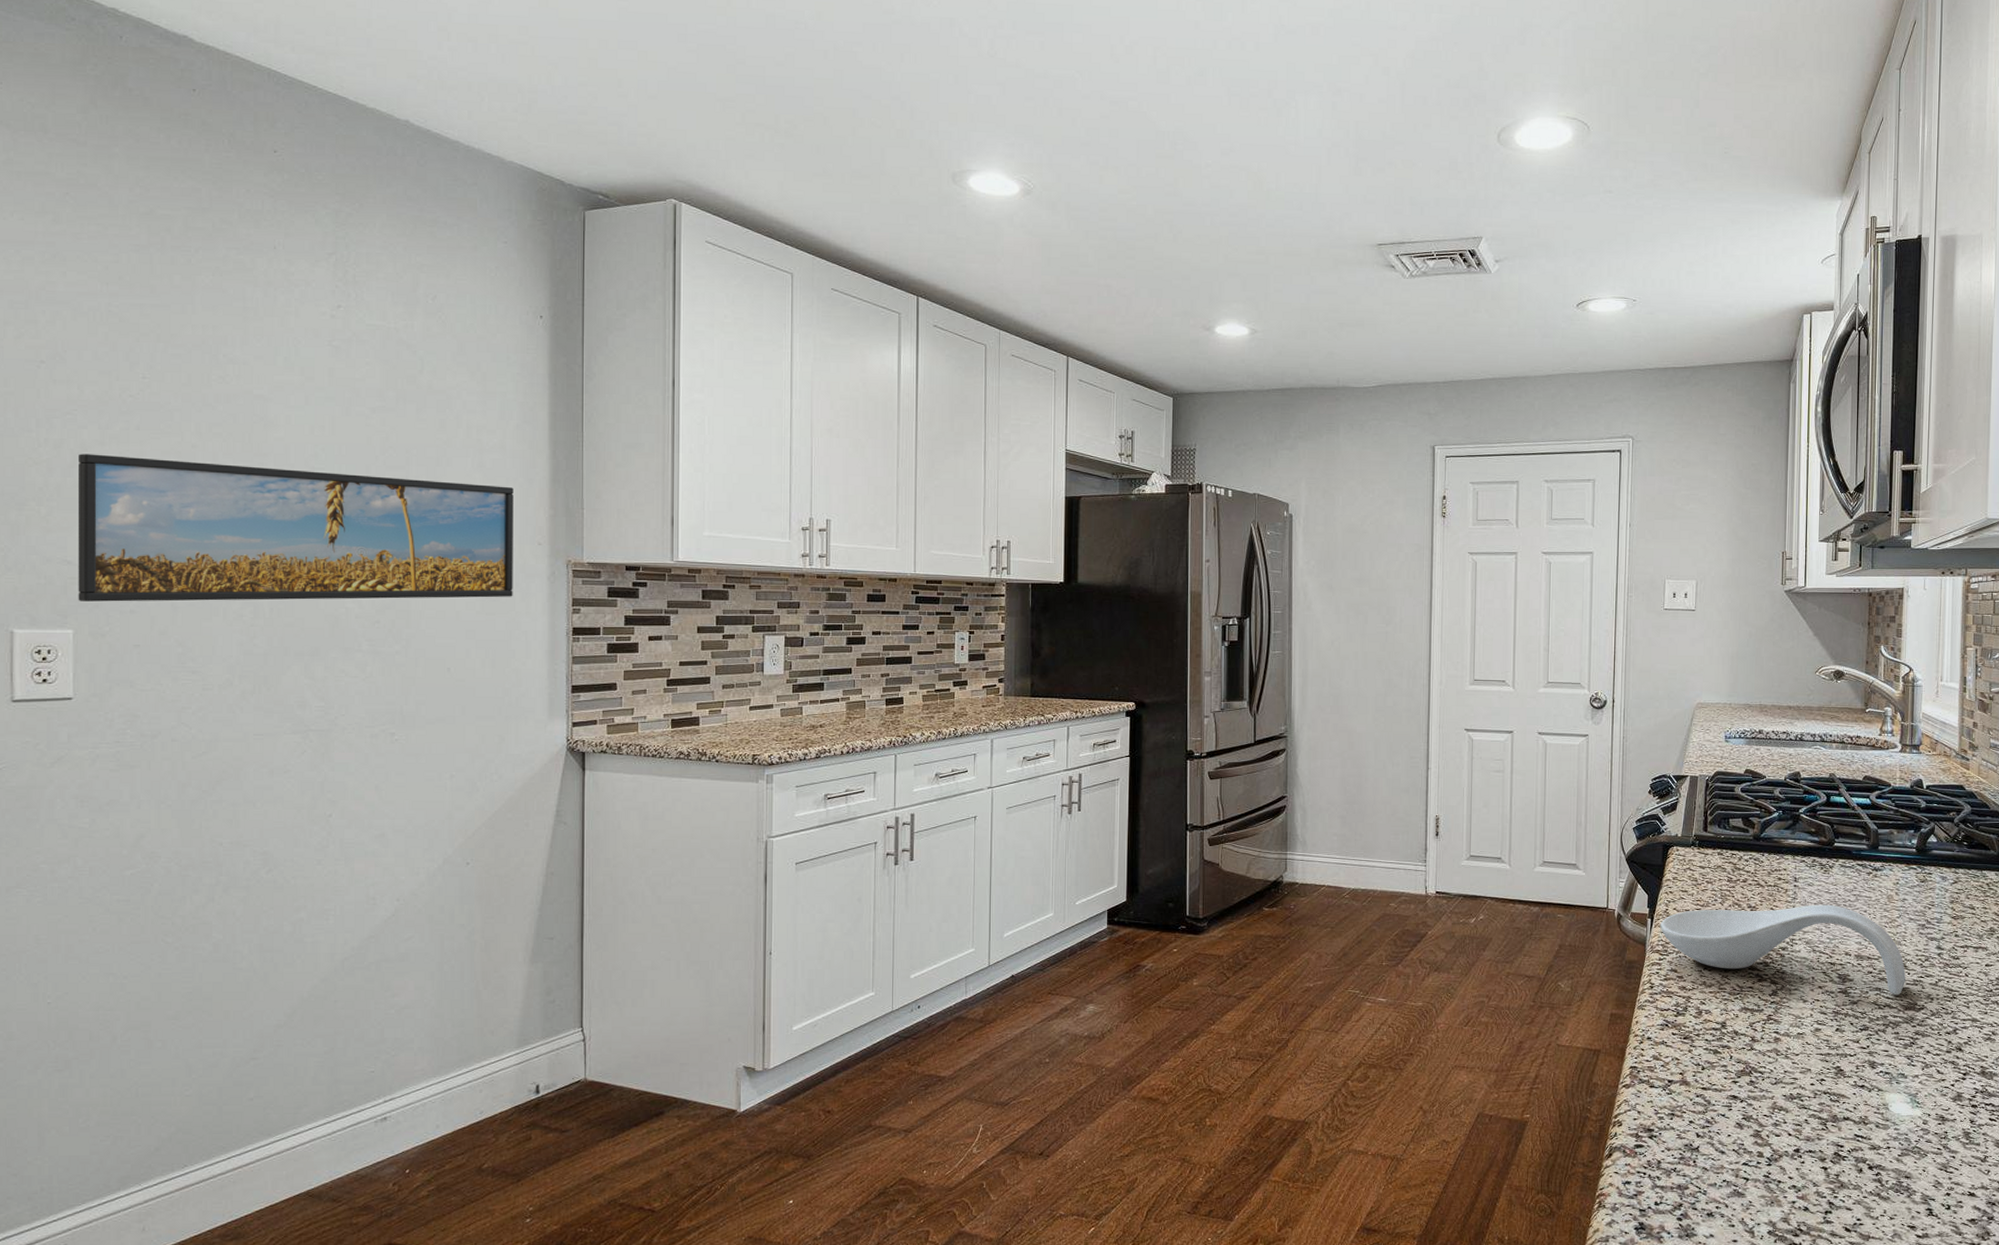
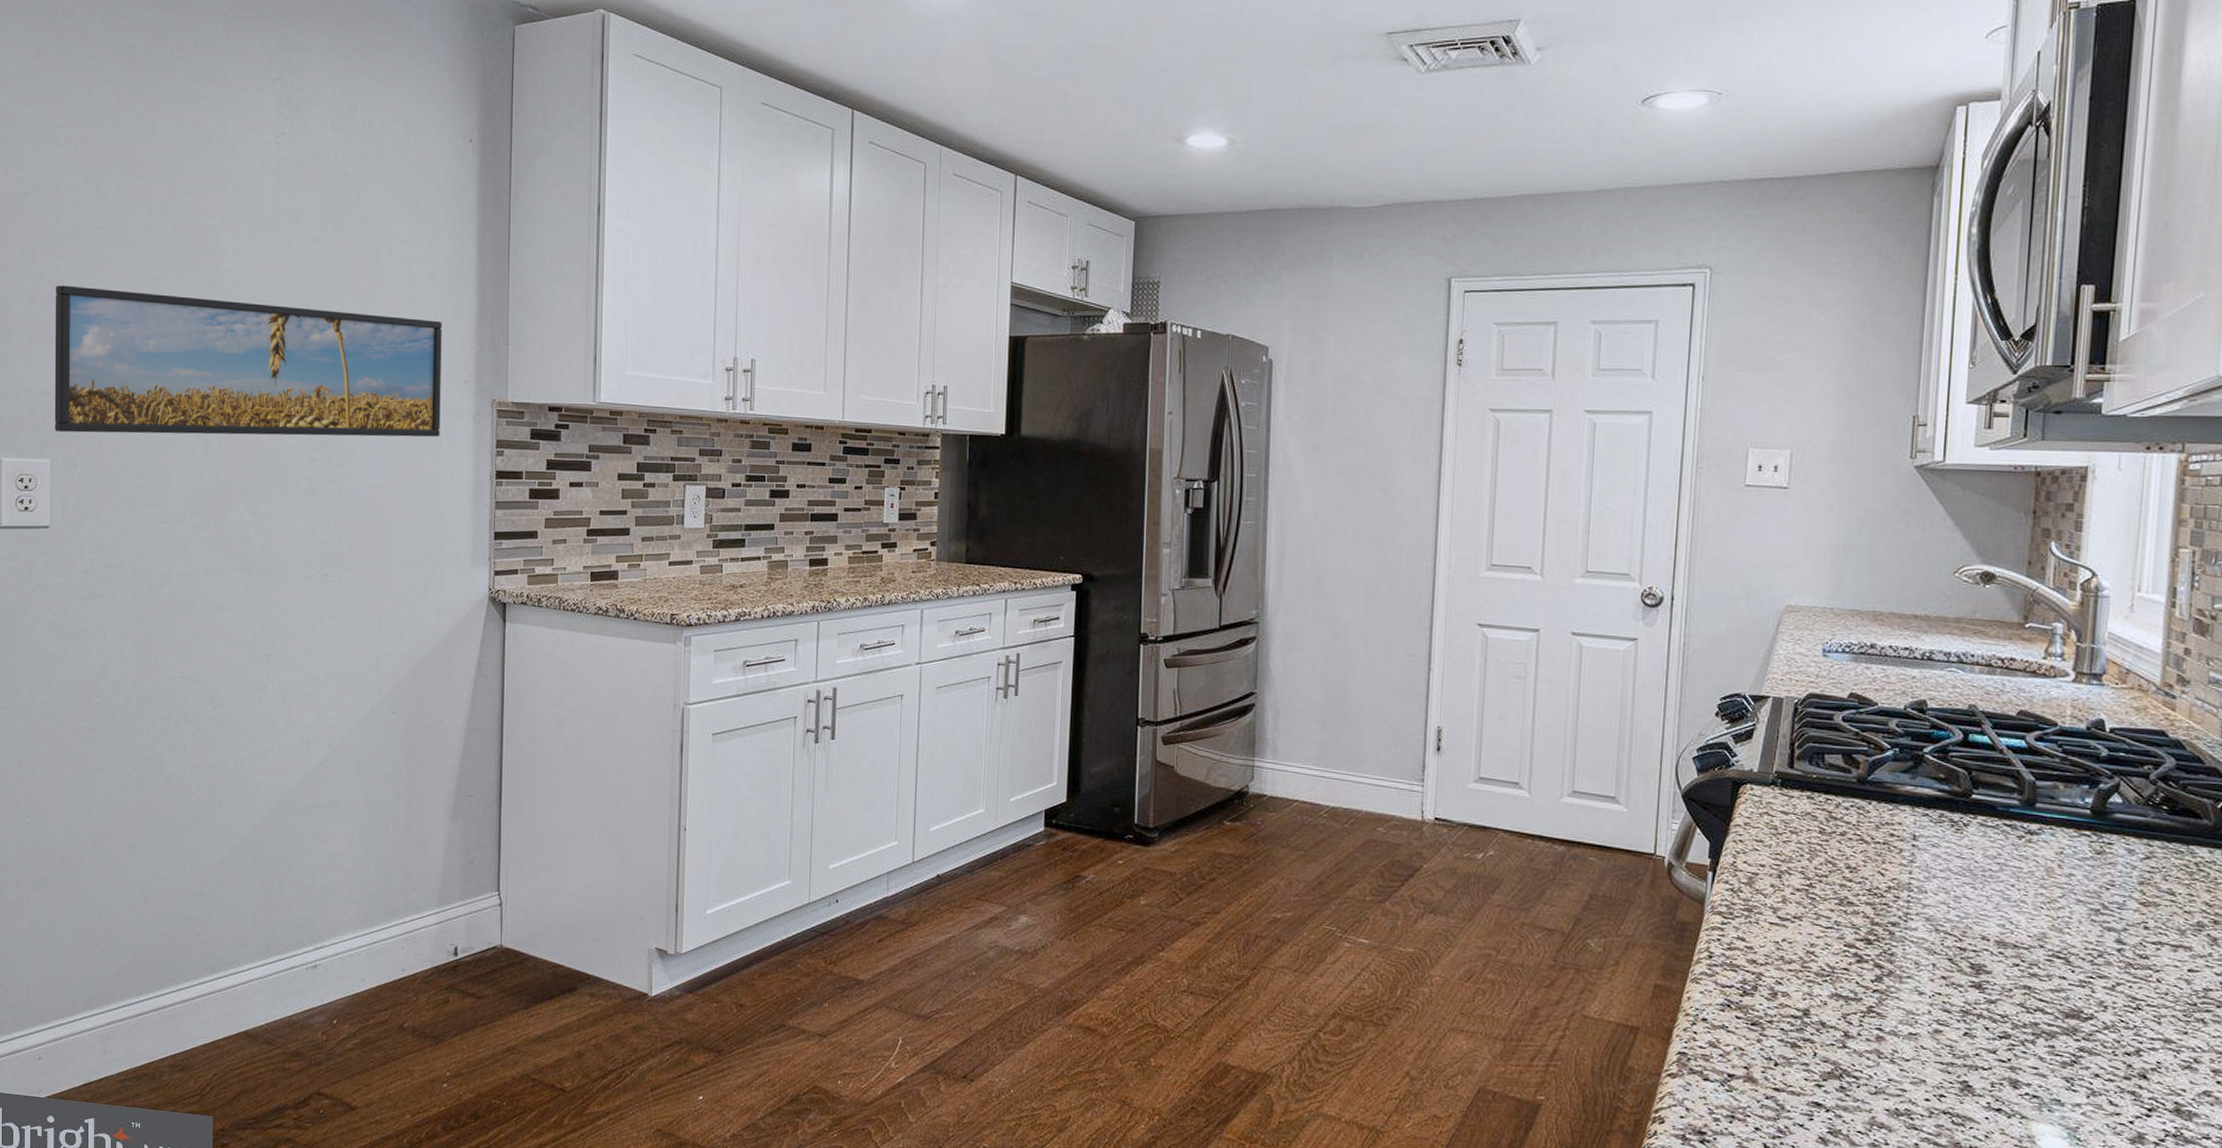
spoon rest: present [1660,904,1906,995] -> none [1724,865,2068,998]

